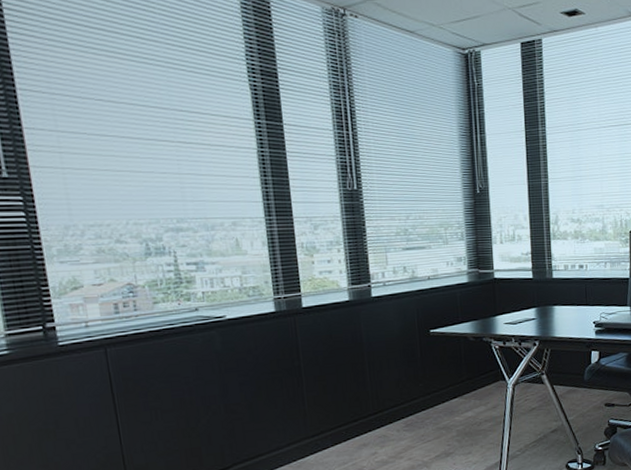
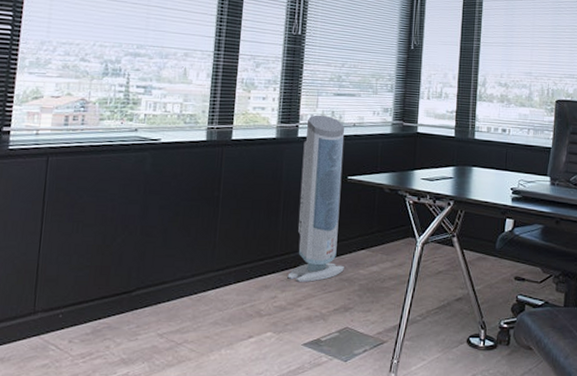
air purifier: none [379,271,440,437] -> present [287,115,345,283]

